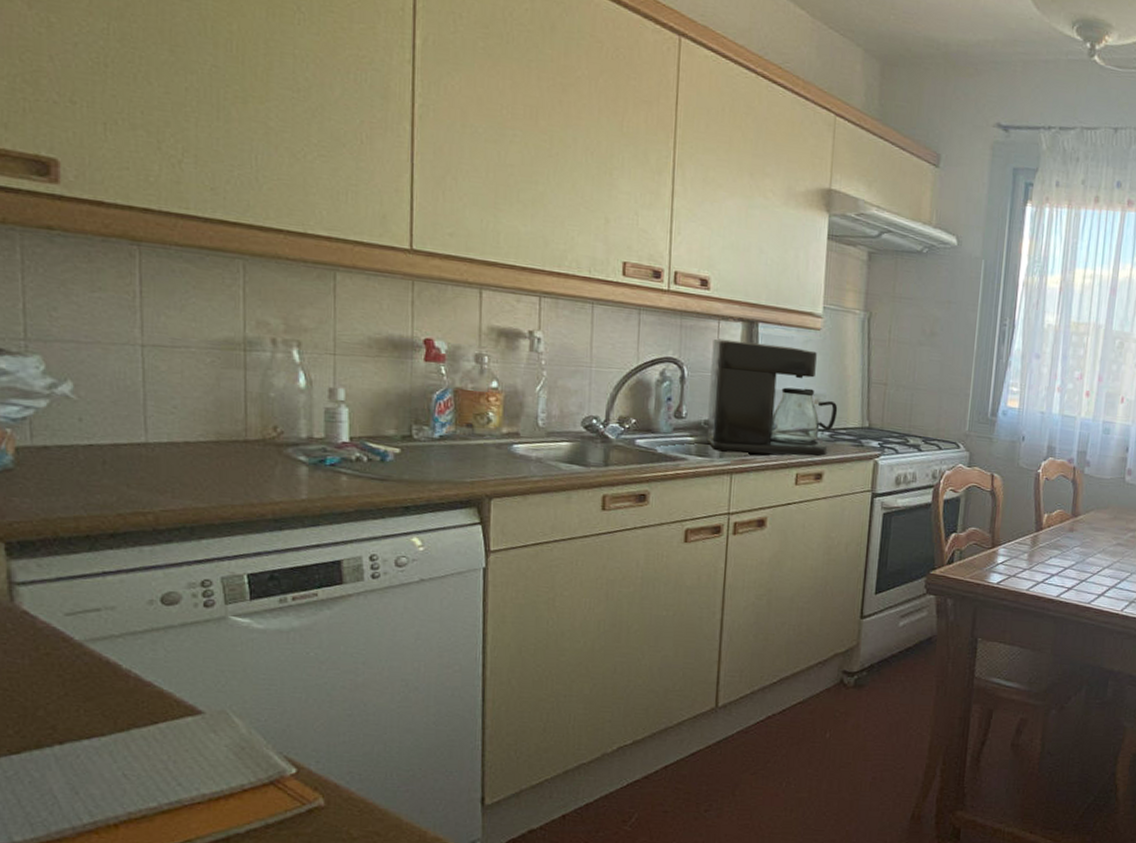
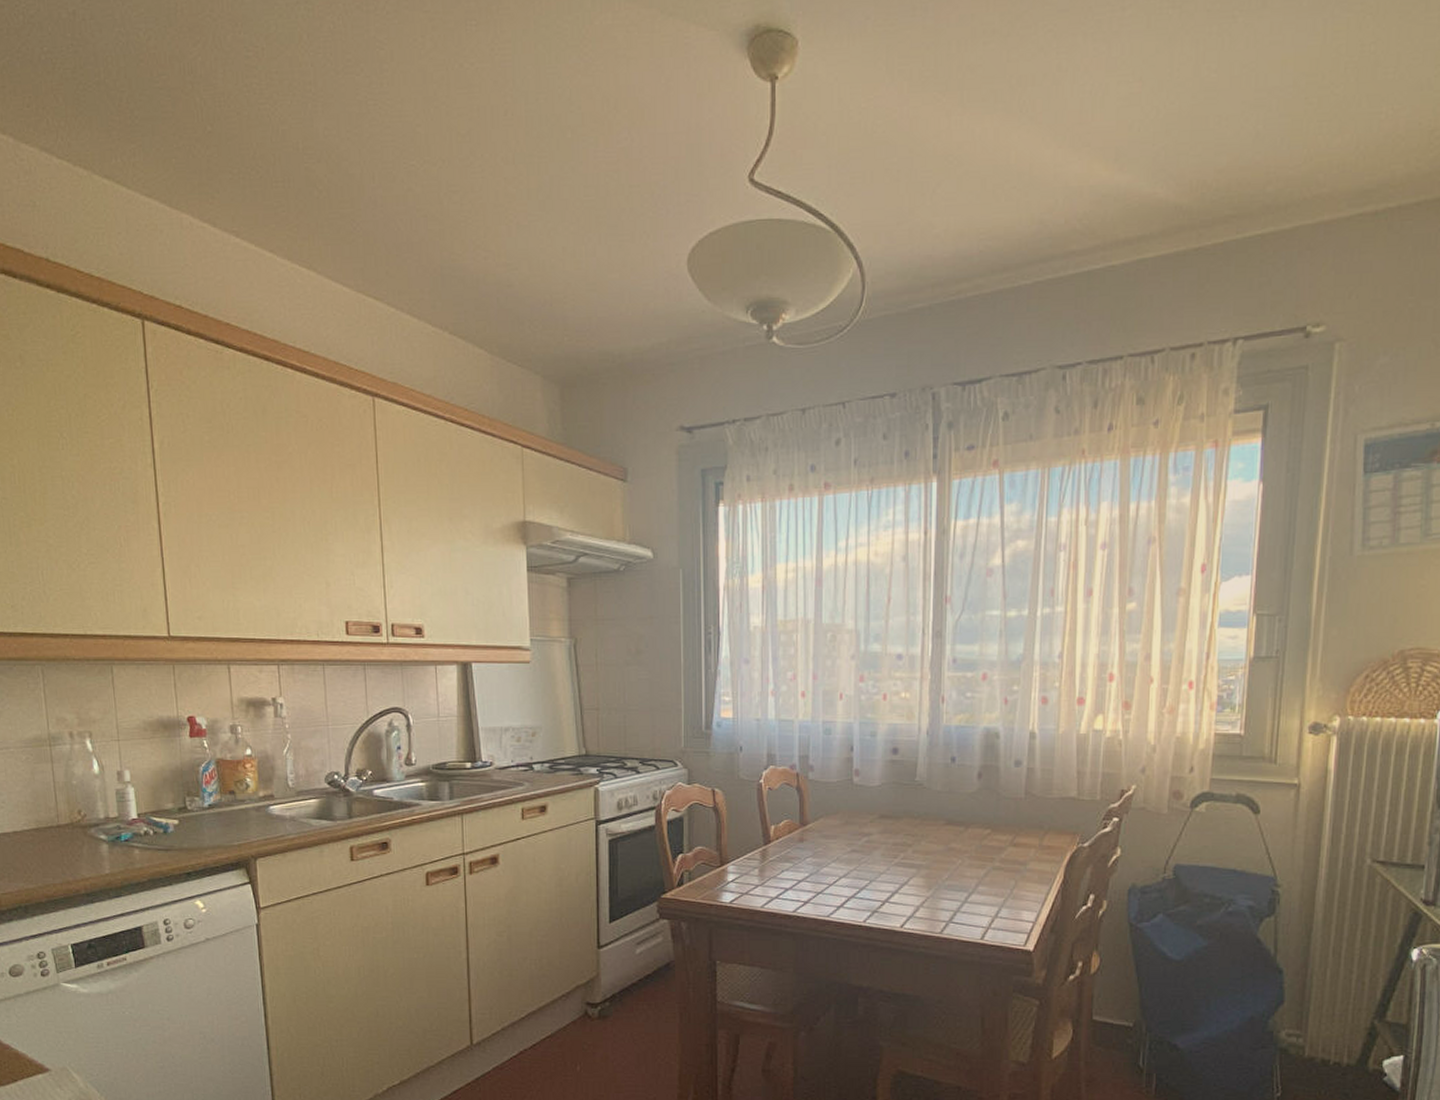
coffee maker: present [706,338,838,457] -> none [432,683,555,795]

